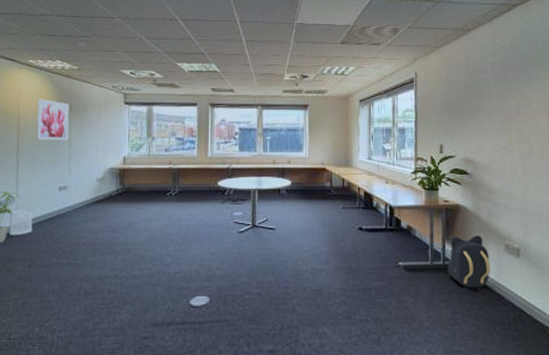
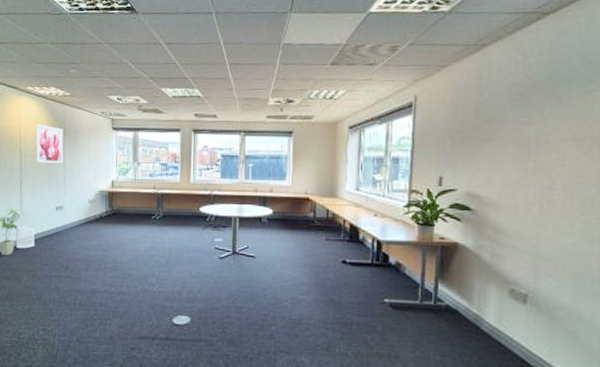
backpack: present [448,235,490,289] -> none [439,277,489,333]

